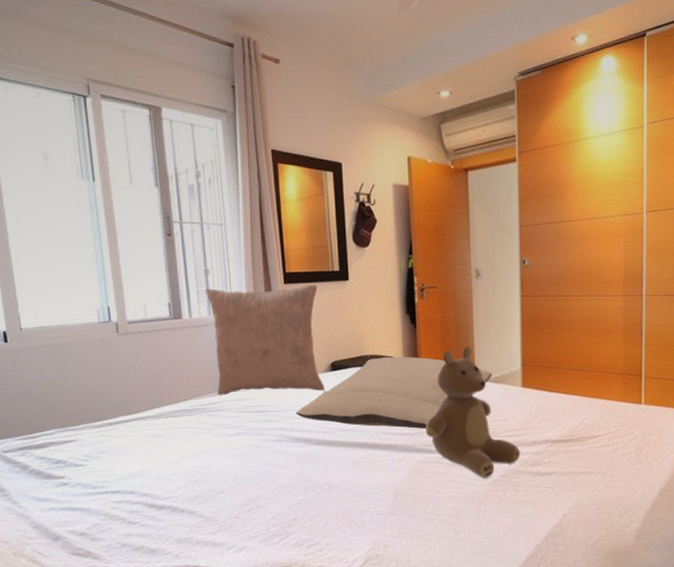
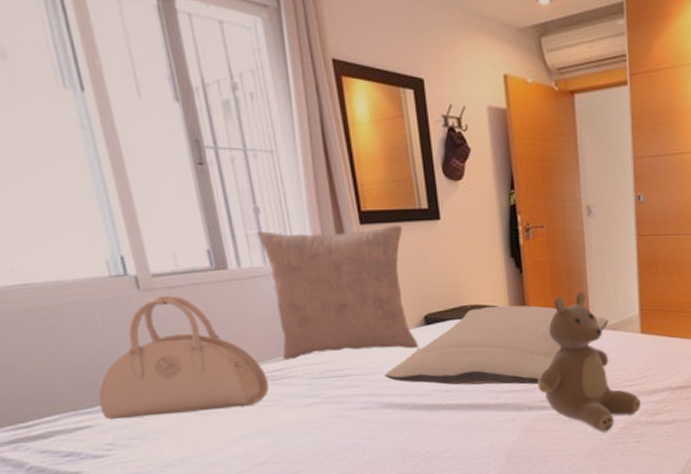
handbag: none [82,339,205,437] -> present [98,295,269,420]

